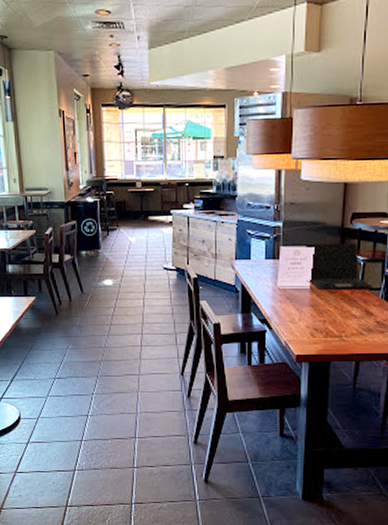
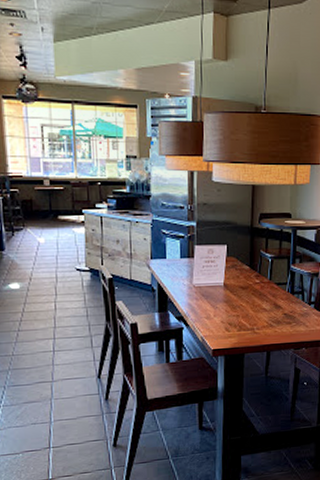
laptop: present [306,243,373,290] -> none [219,242,280,286]

